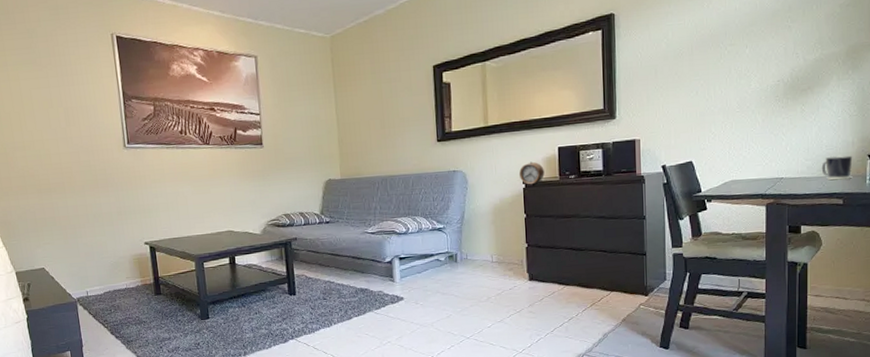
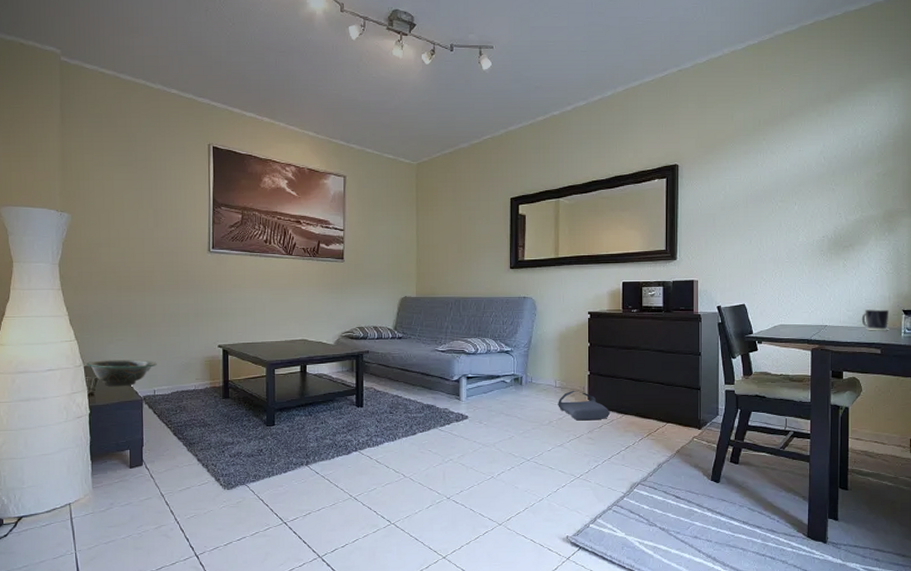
decorative bowl: none [17,262,87,291] -> present [86,359,157,387]
bag: none [495,265,551,295] -> present [558,391,611,421]
clock: present [519,161,545,185] -> none [586,294,609,316]

